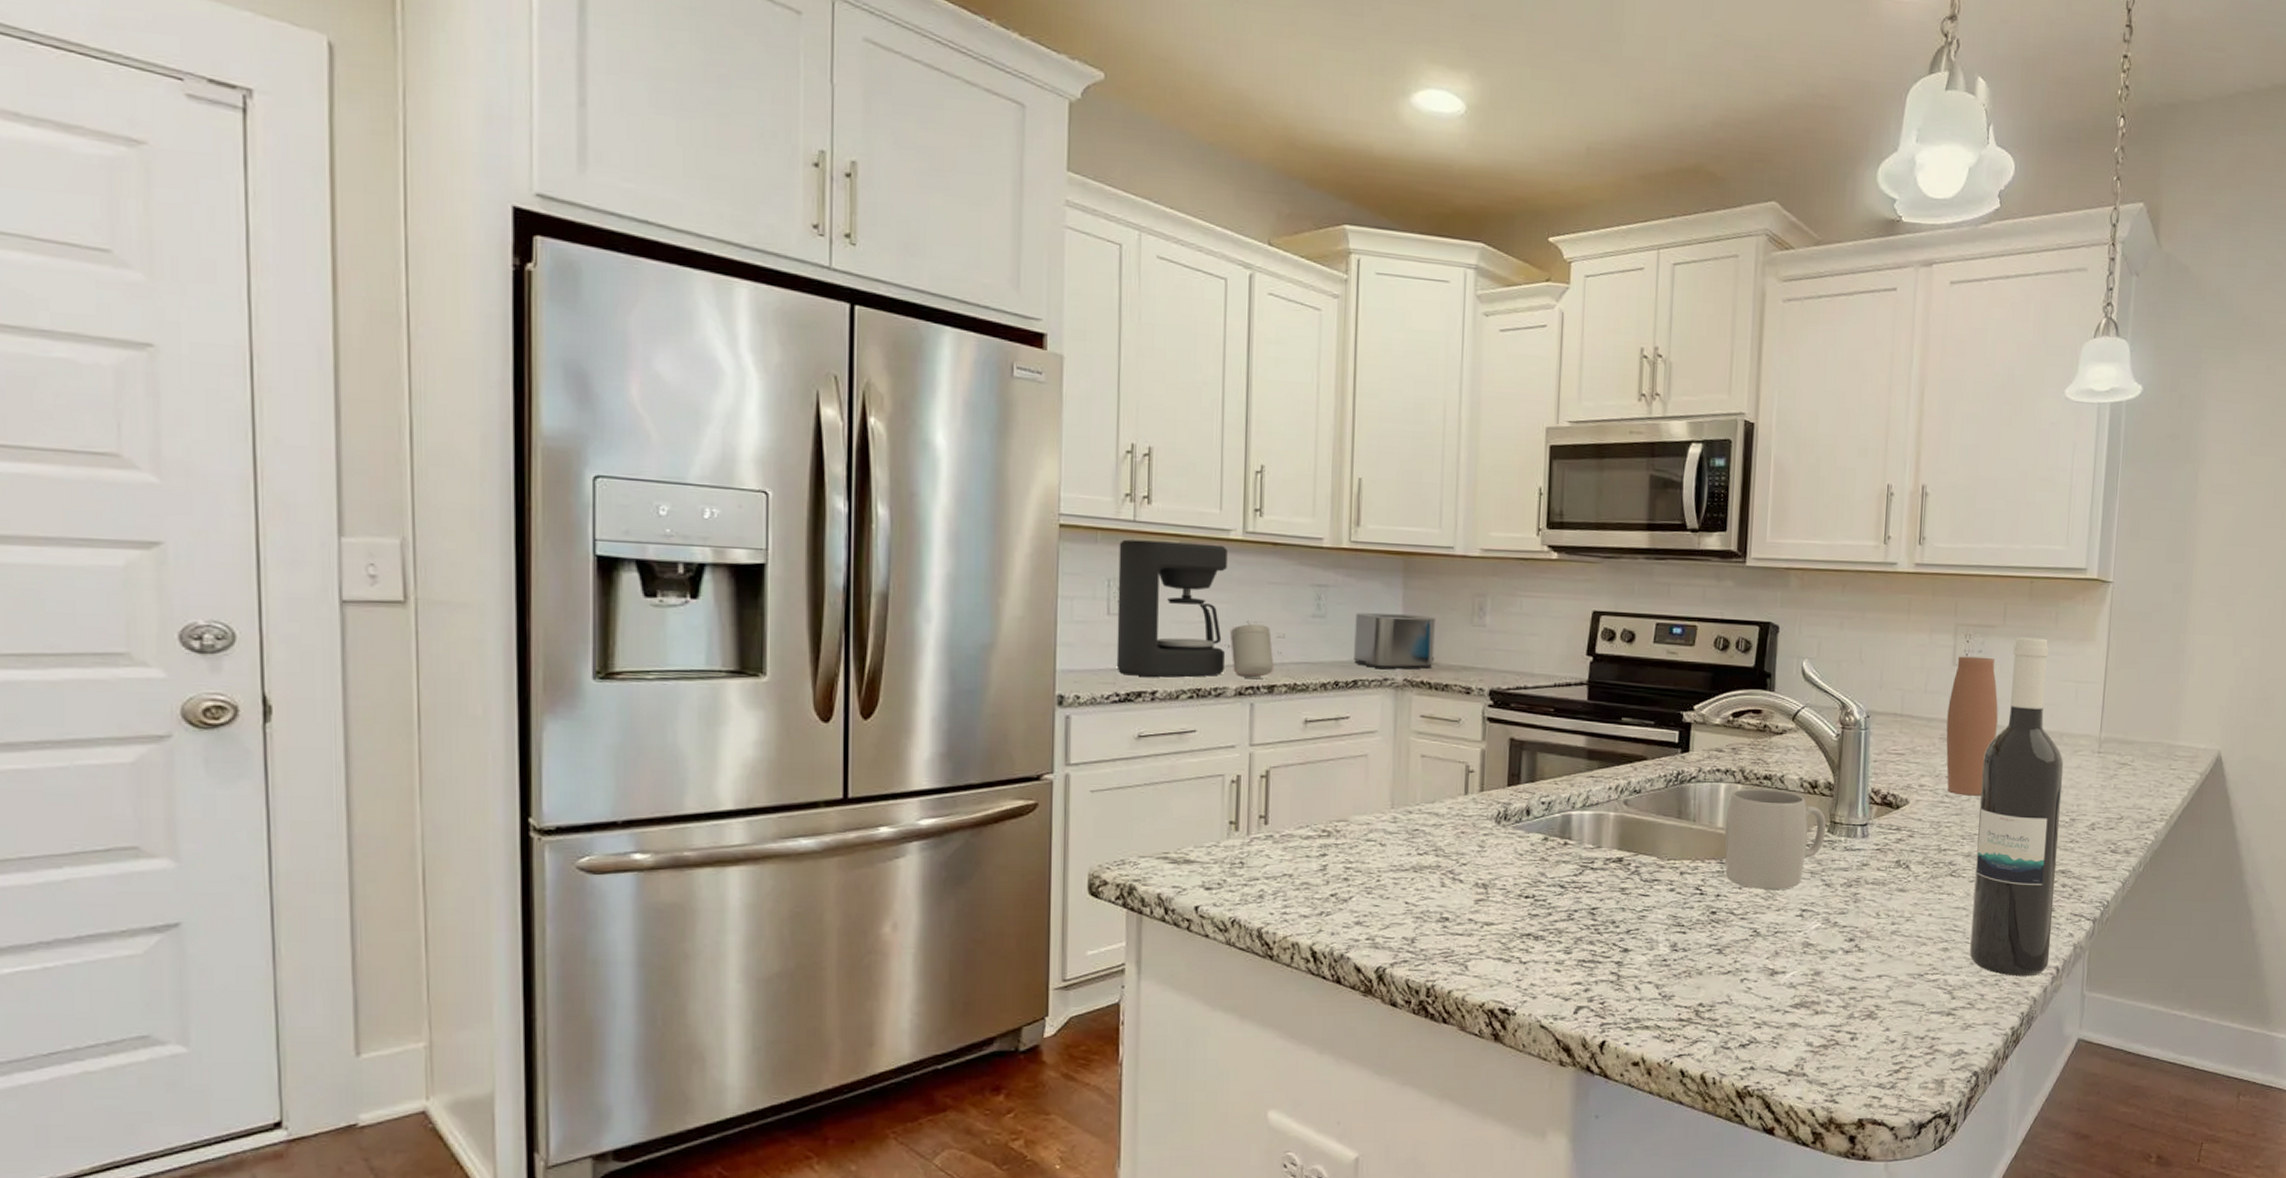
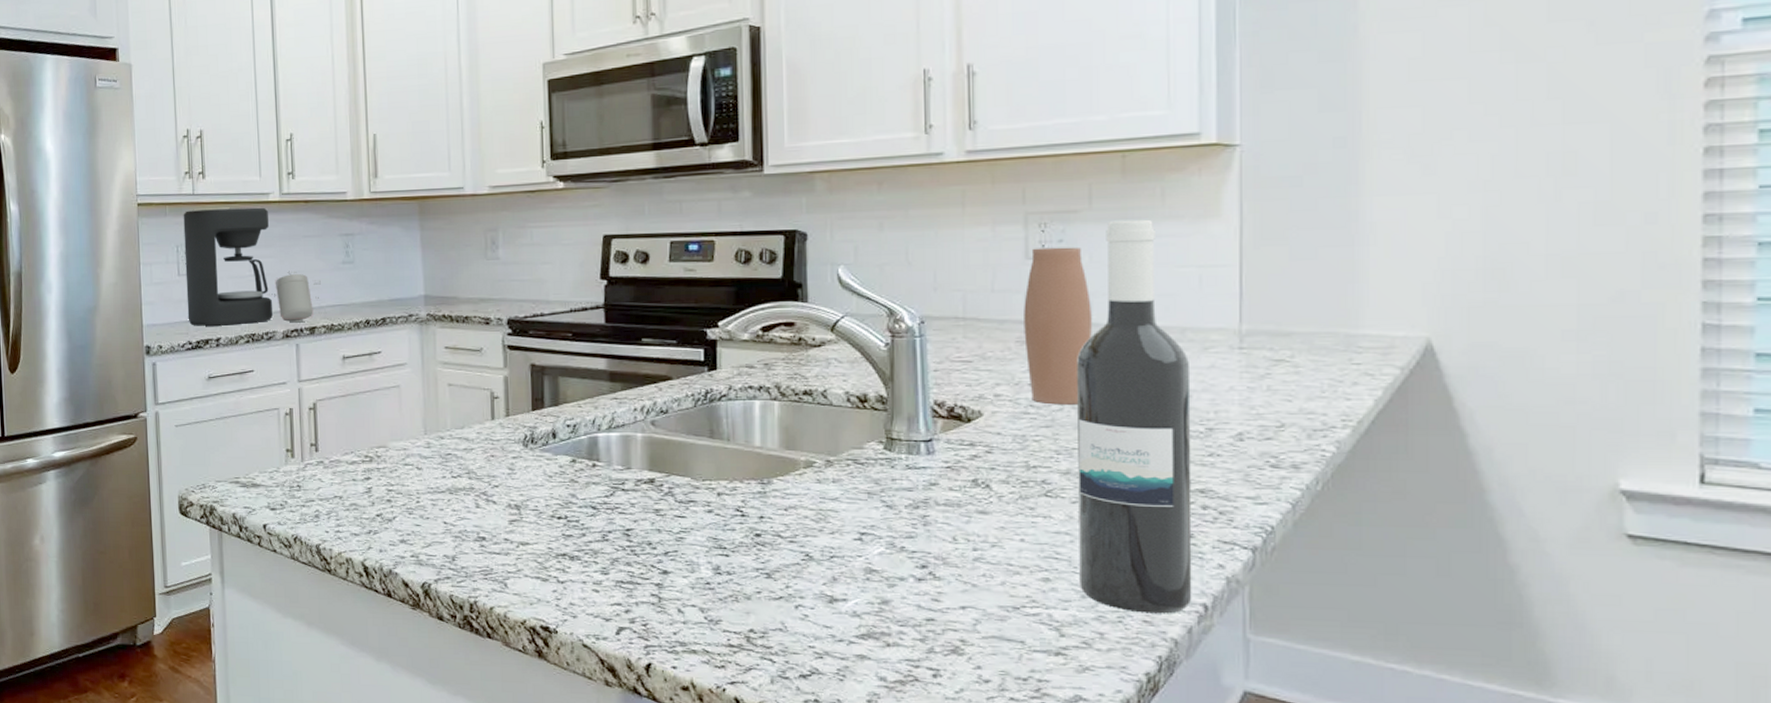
toaster: present [1354,612,1436,670] -> none [380,253,454,307]
mug: present [1724,788,1827,889] -> none [763,404,882,511]

